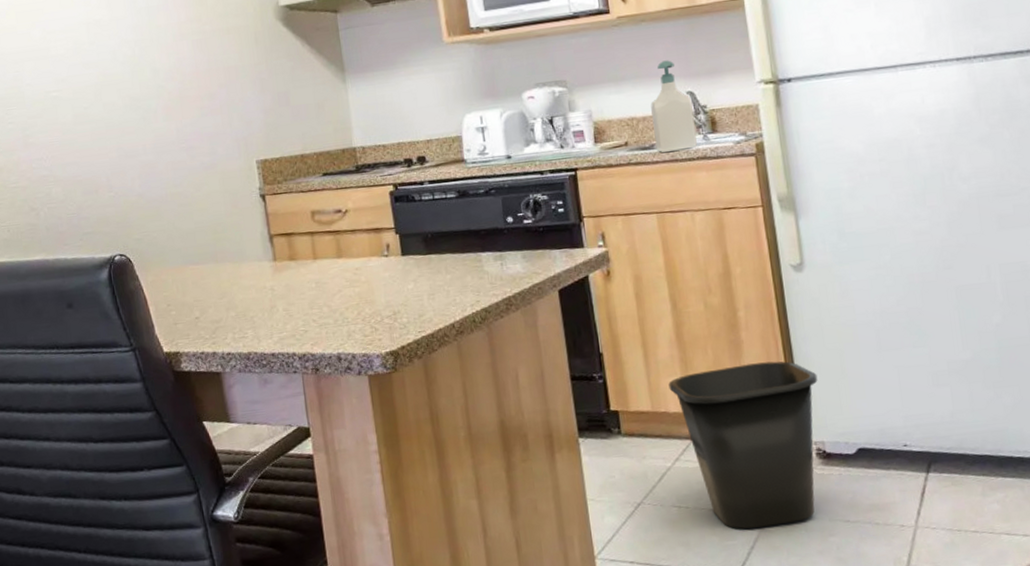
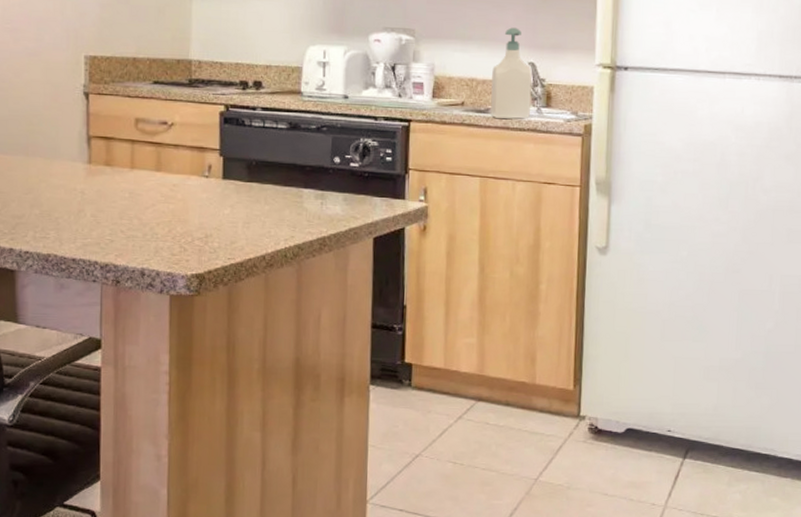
waste bin: present [668,361,818,529] -> none [464,335,602,492]

